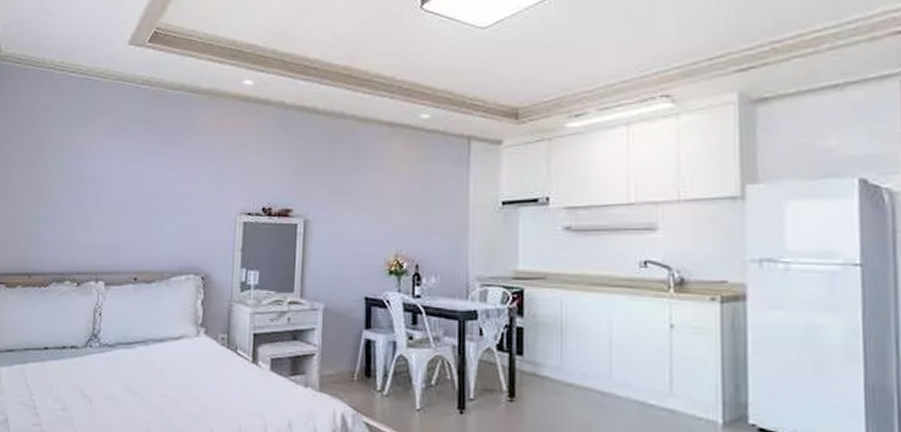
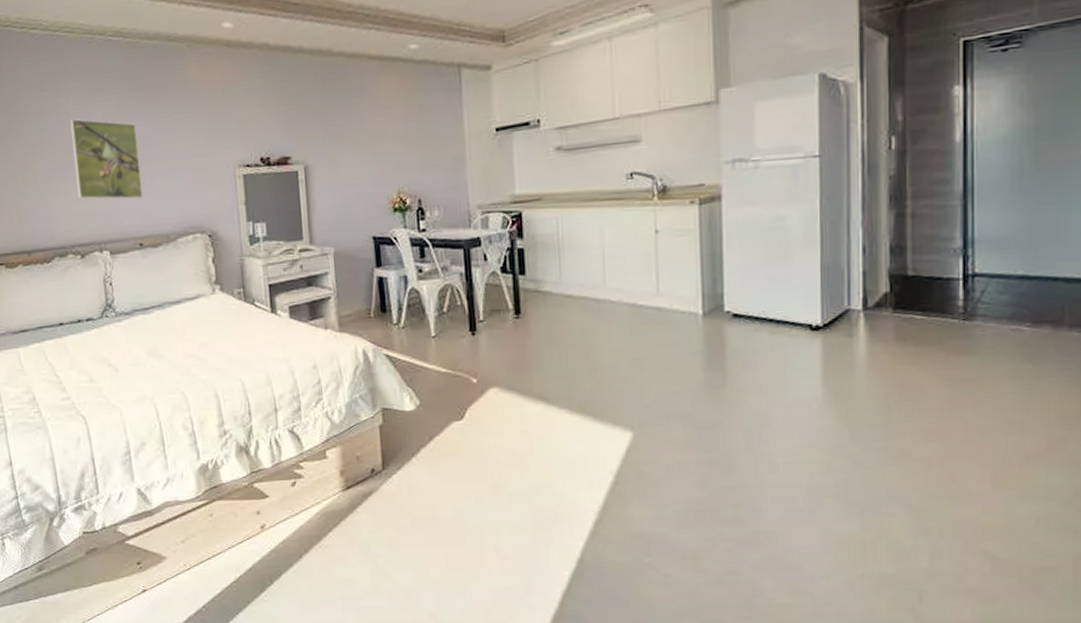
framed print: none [84,154,149,235] -> present [70,118,143,200]

